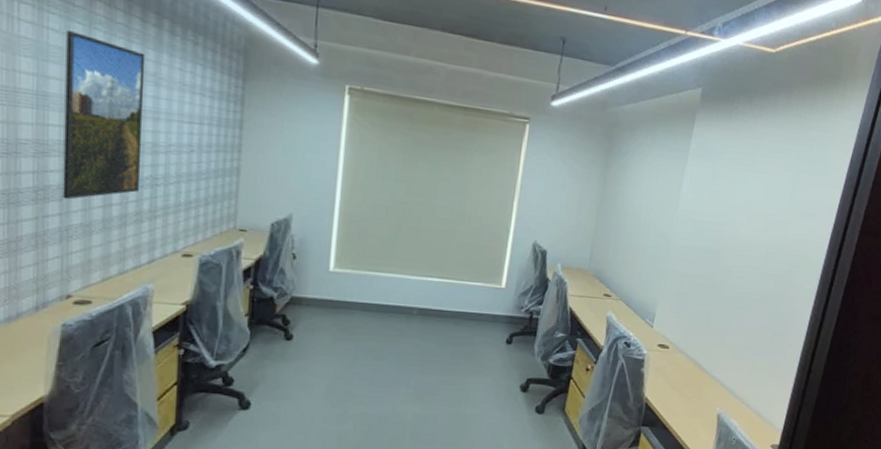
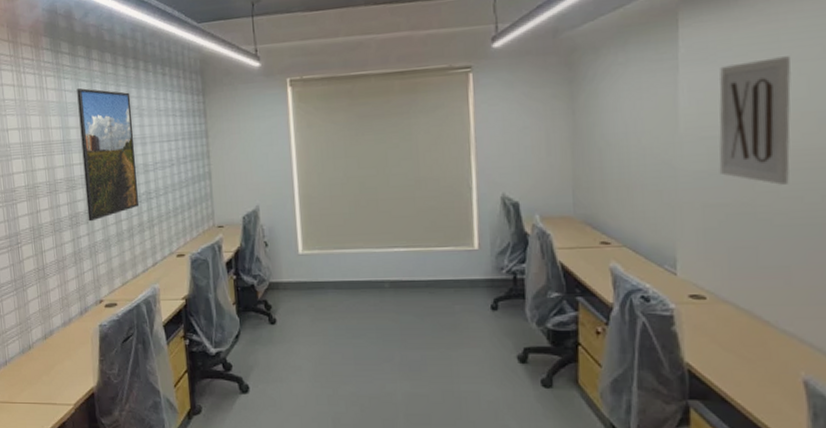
wall art: none [697,165,761,267] -> present [719,56,792,185]

